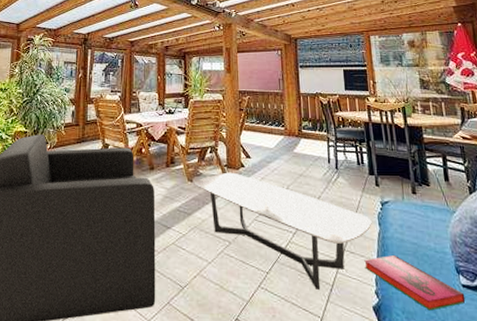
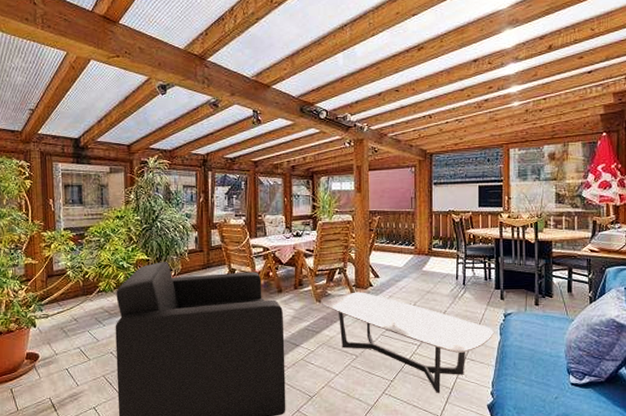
hardback book: present [364,254,466,311] -> none [483,360,572,406]

